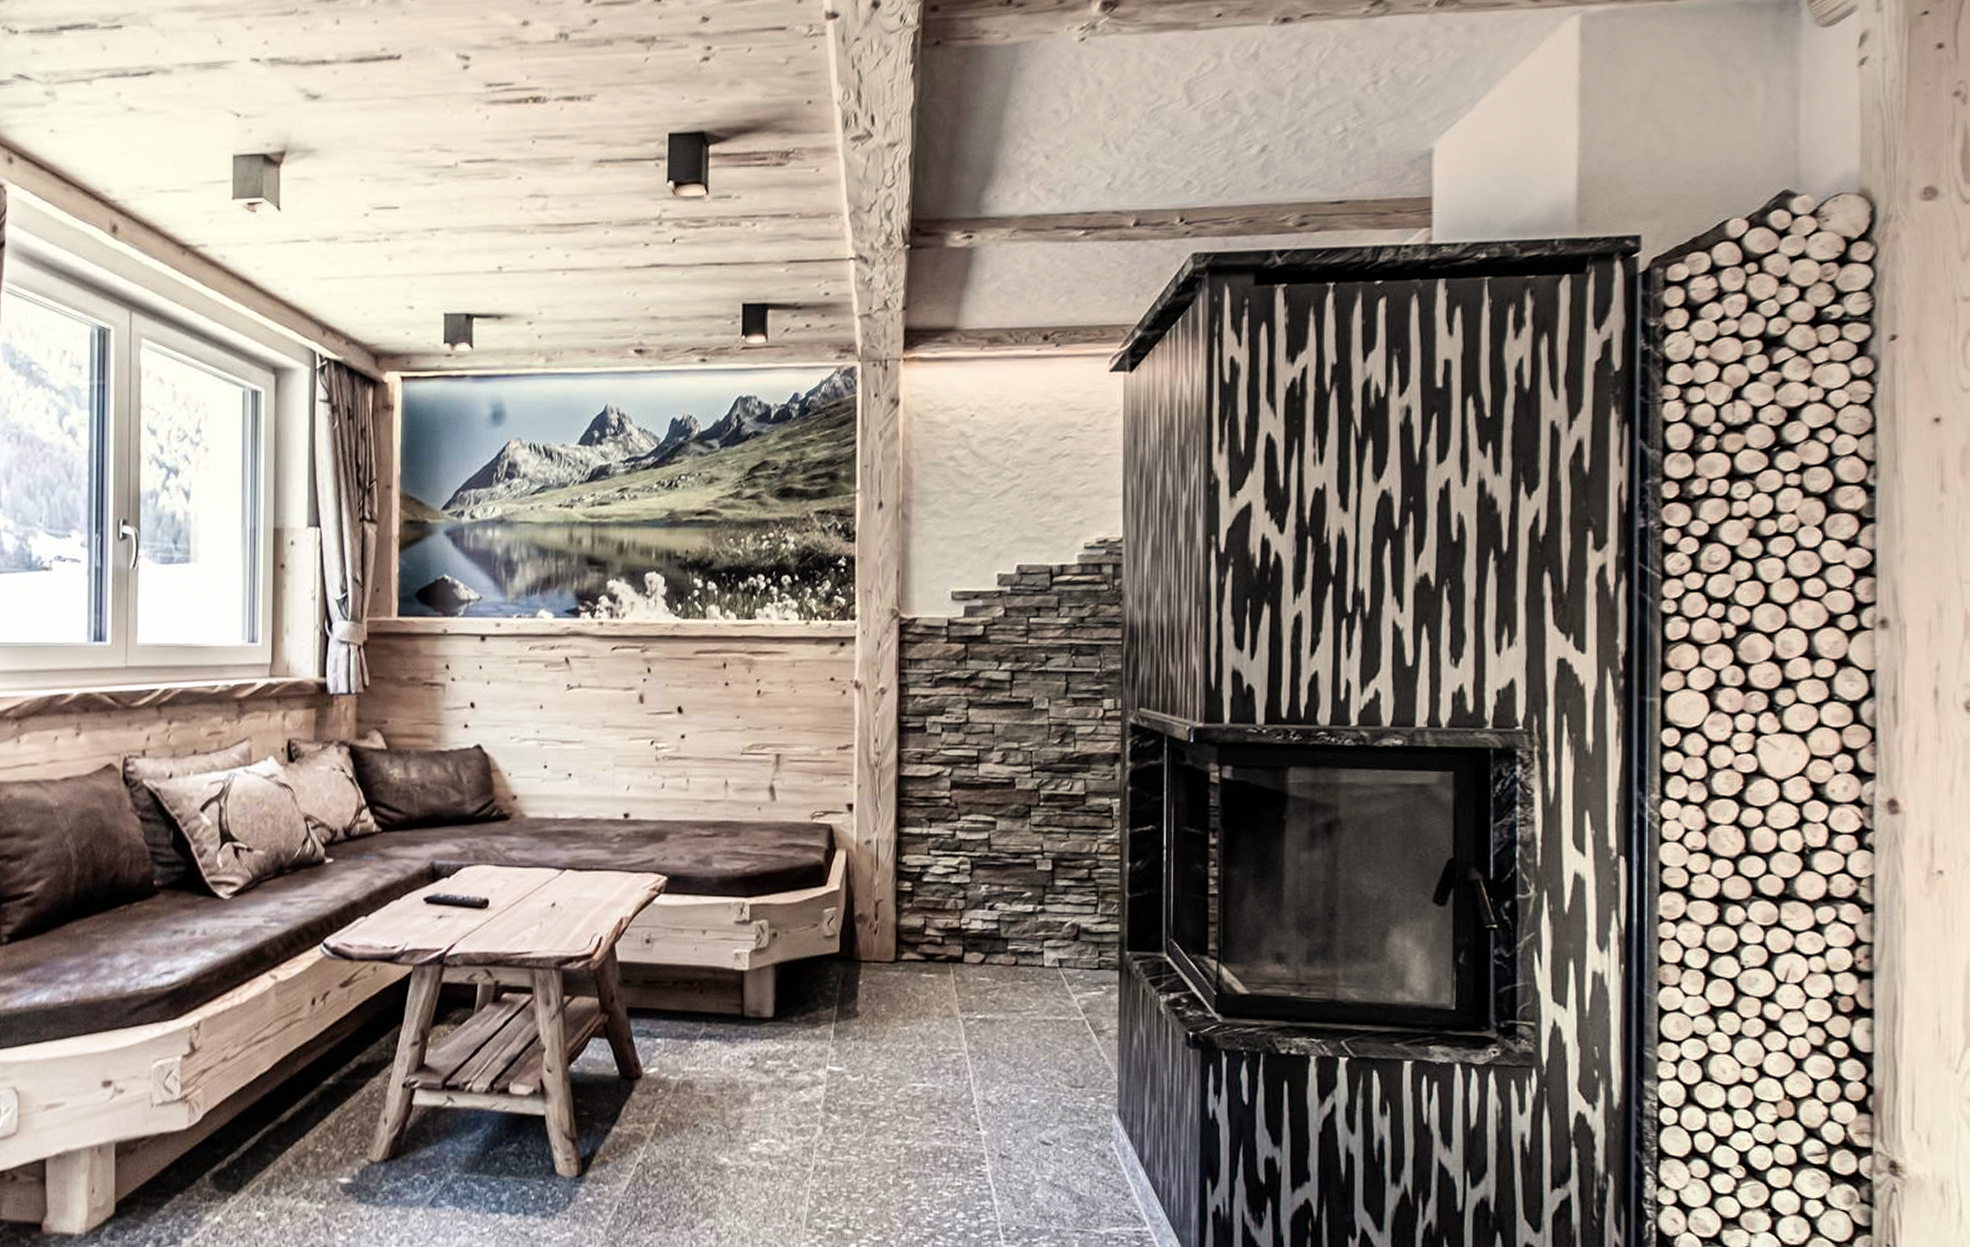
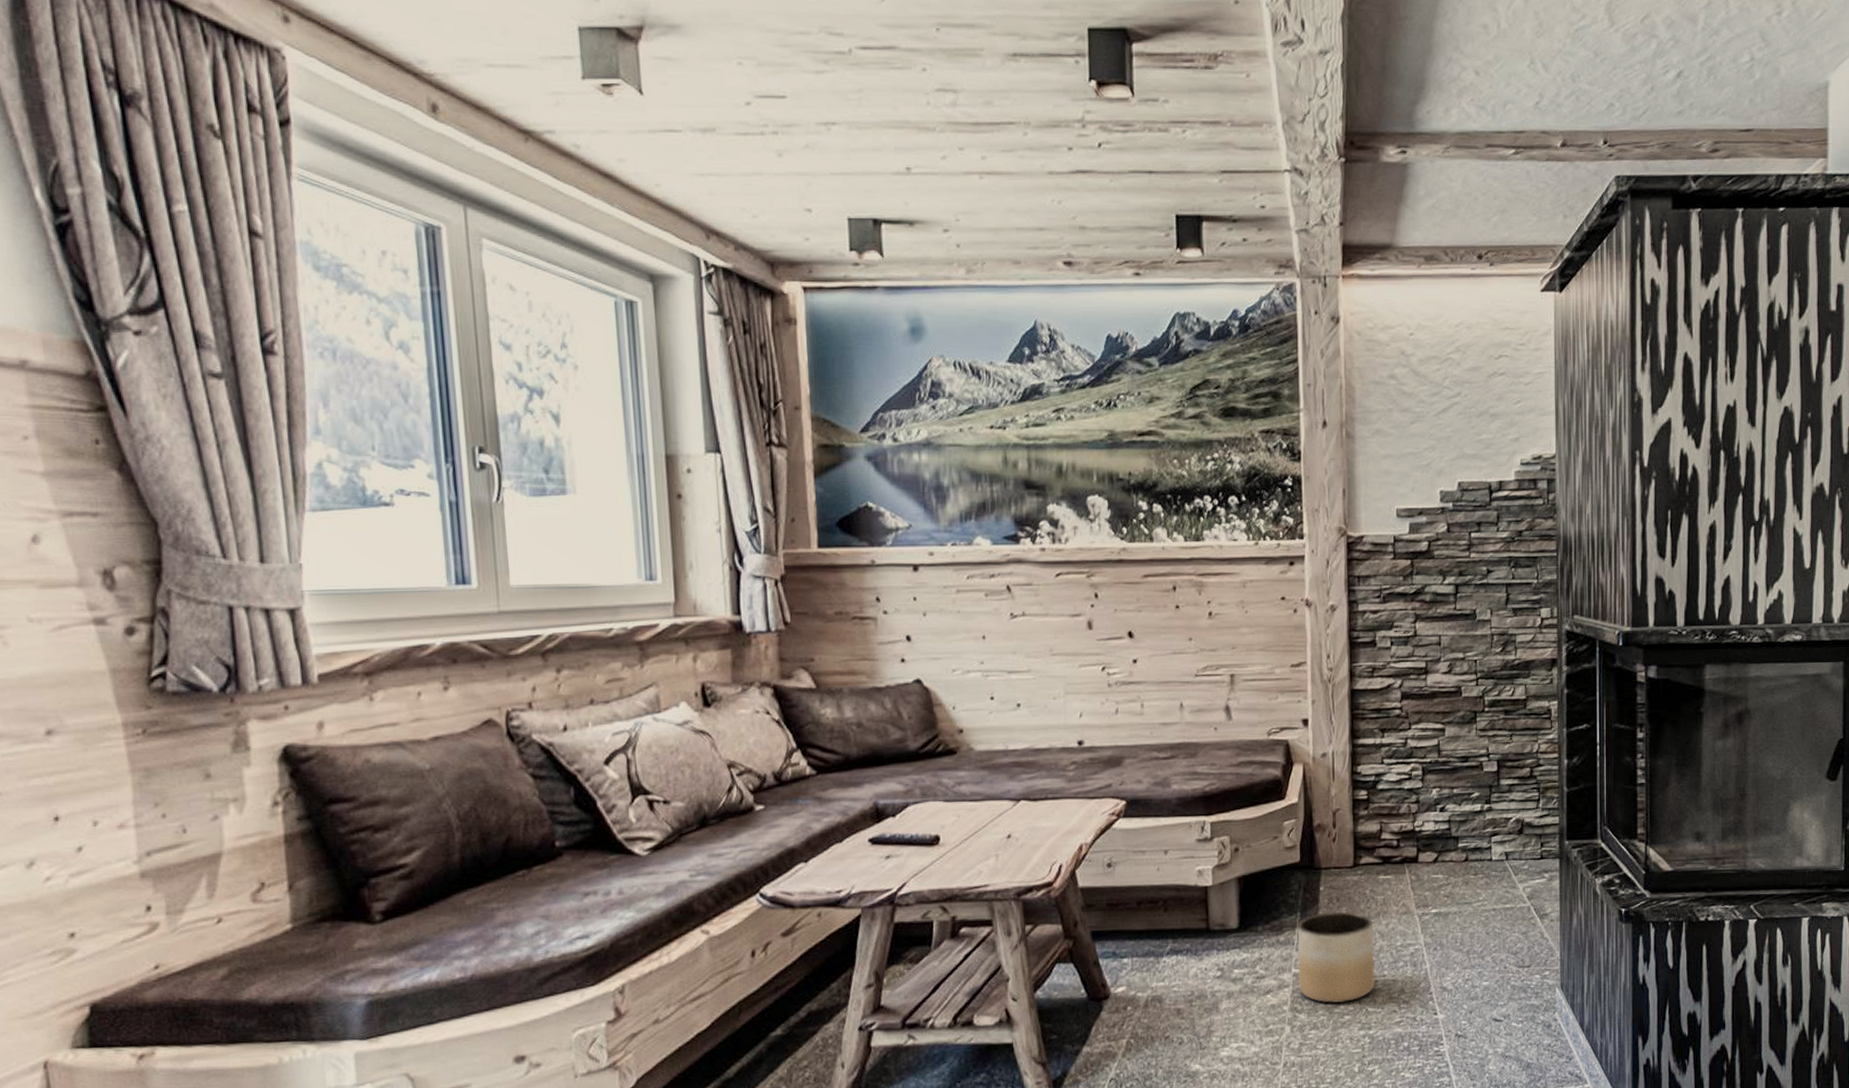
planter: none [832,1008,915,1108] -> present [1297,911,1376,1004]

